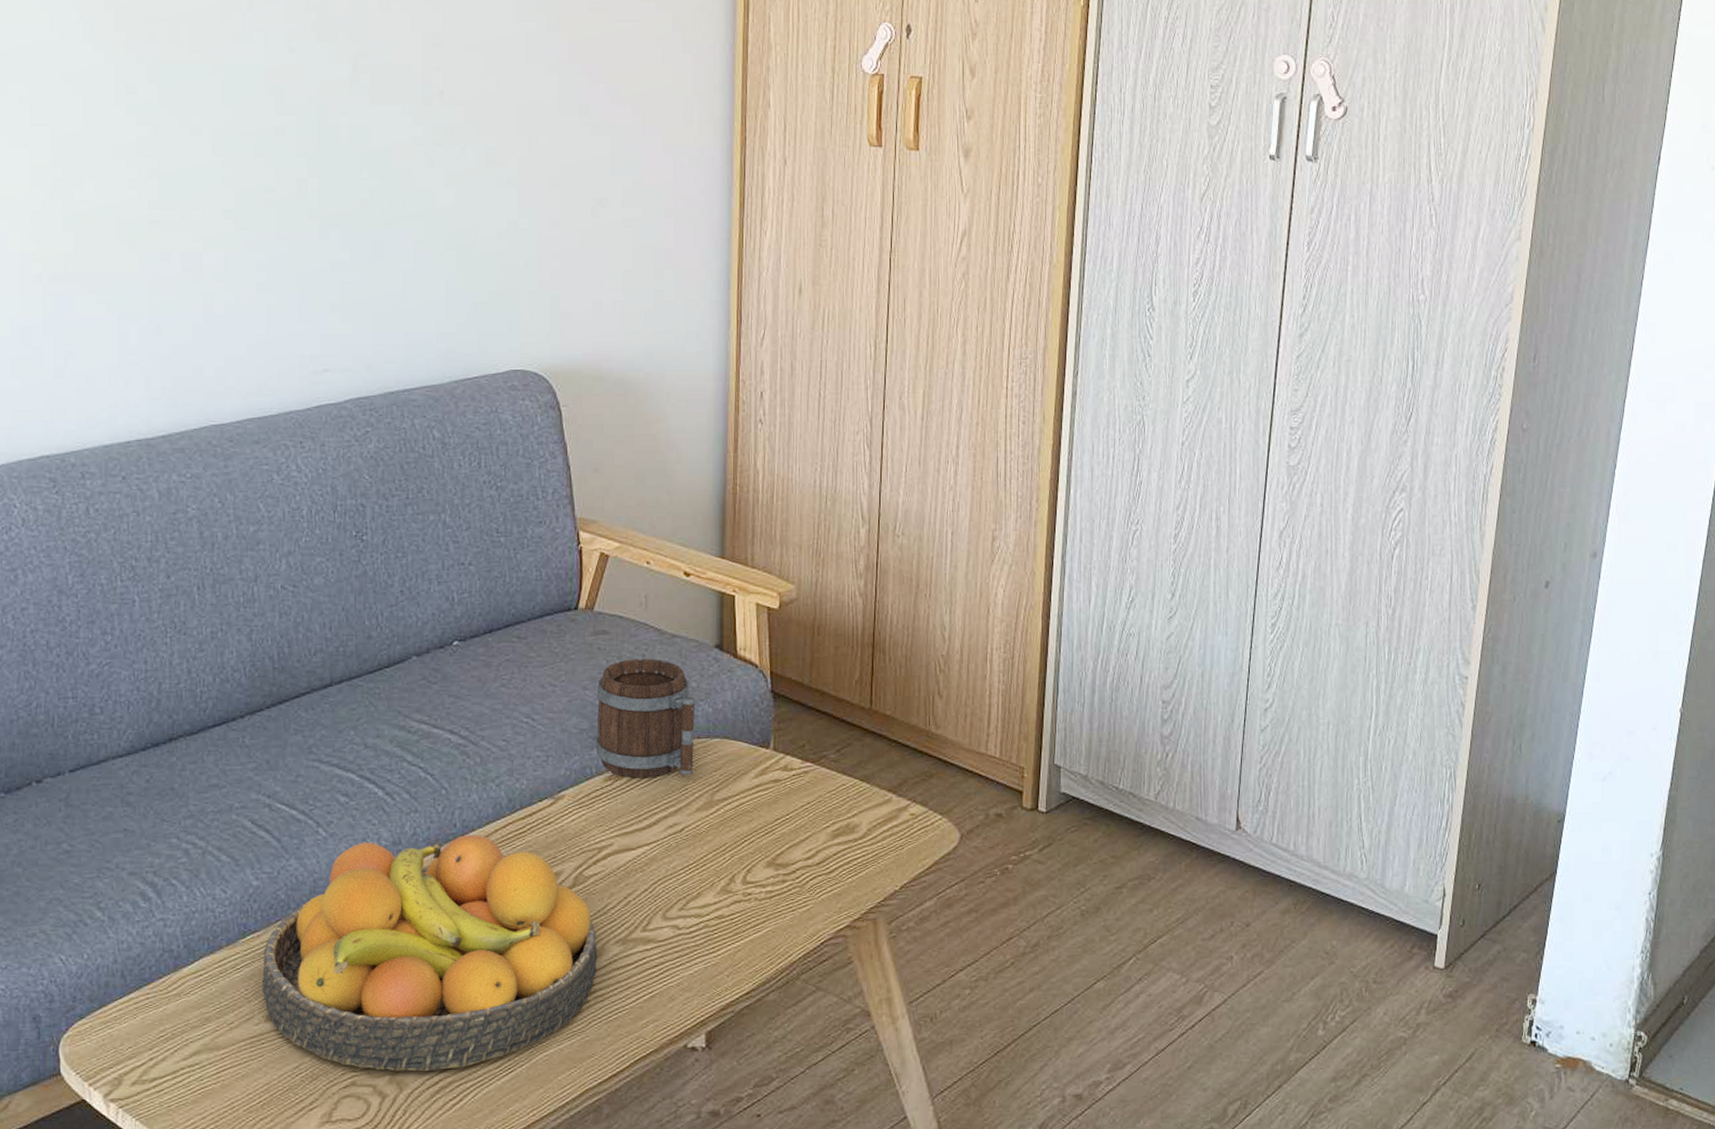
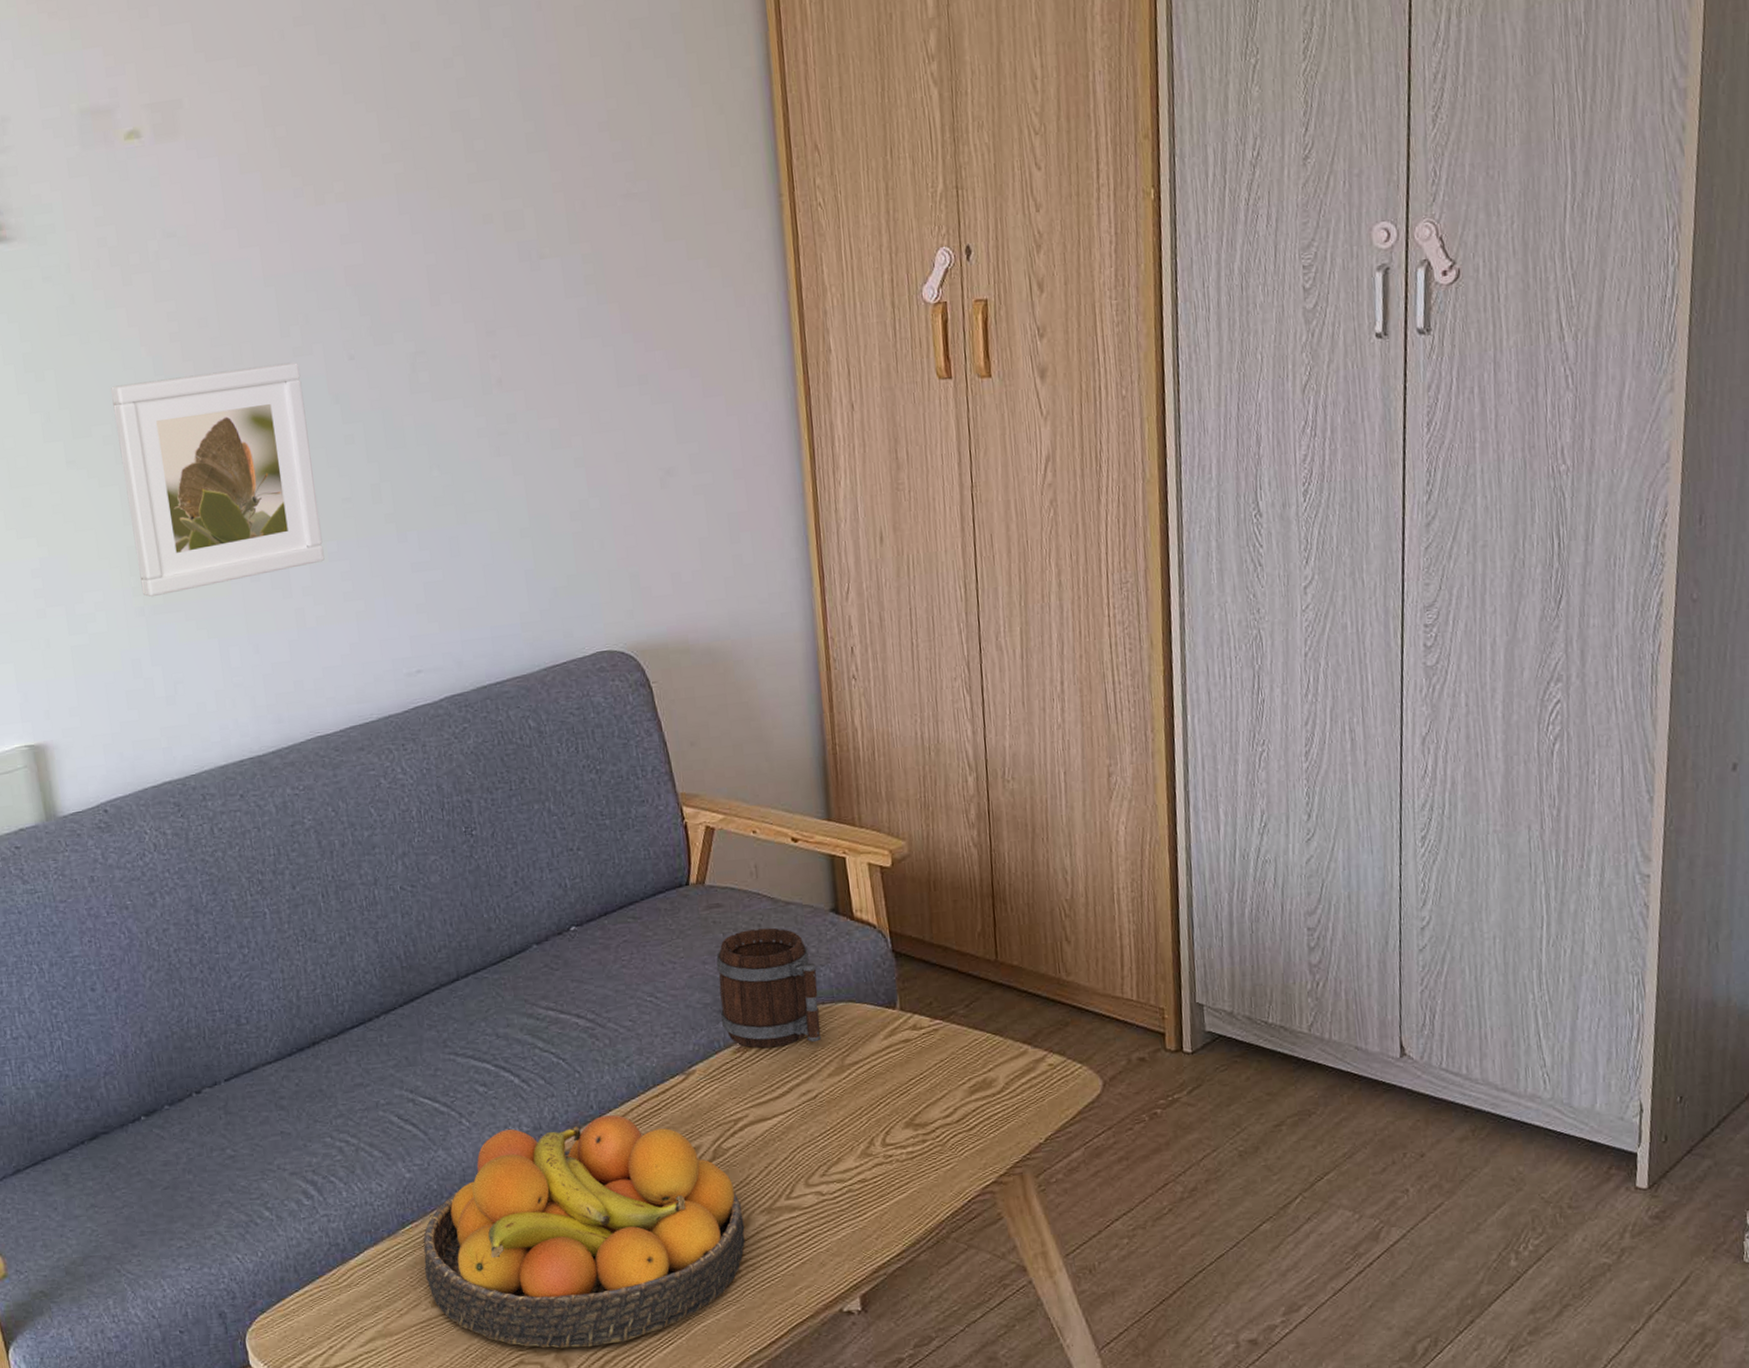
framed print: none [34,46,241,265] -> present [111,362,325,597]

